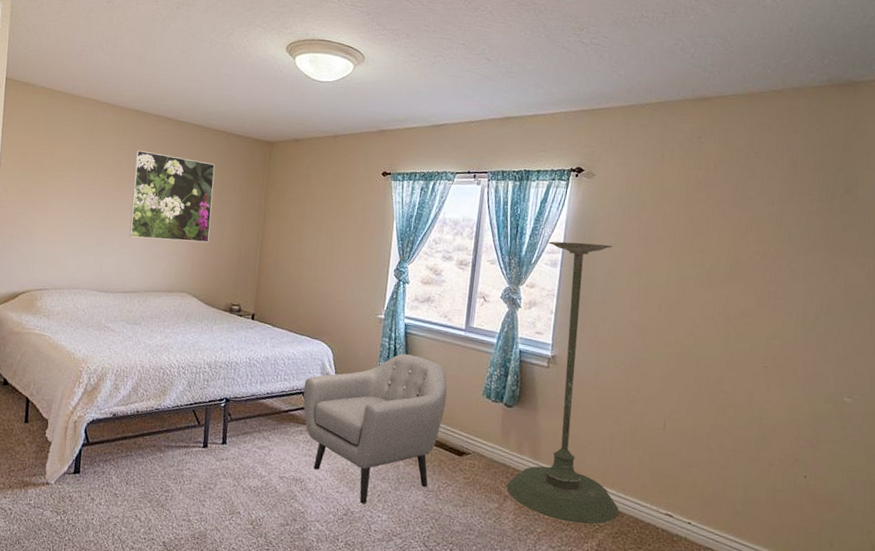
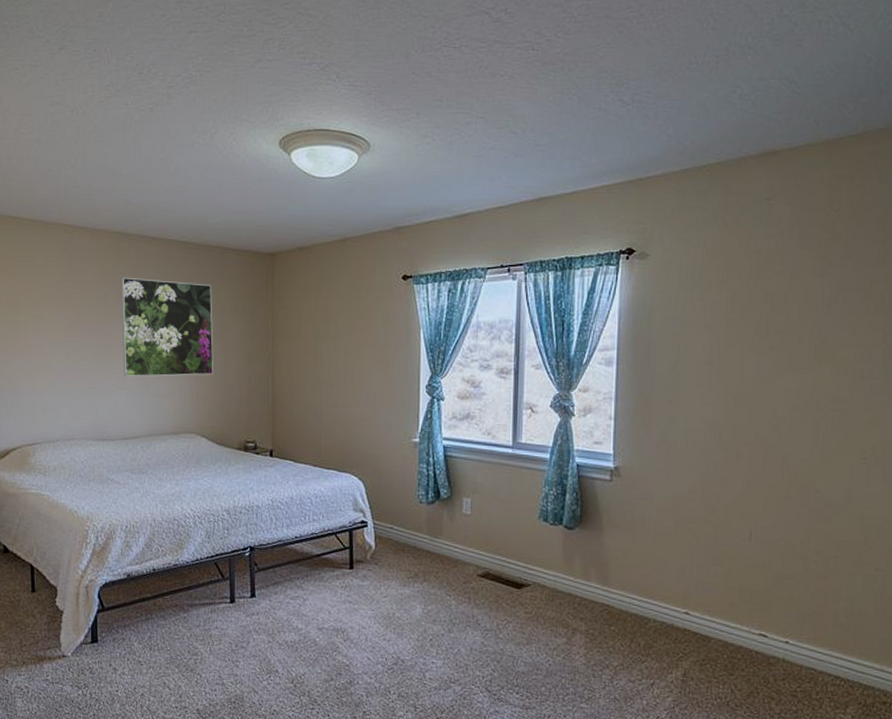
armchair: present [303,353,447,504] -> none [336,480,498,650]
plant stand: present [507,241,620,525] -> none [575,335,706,653]

